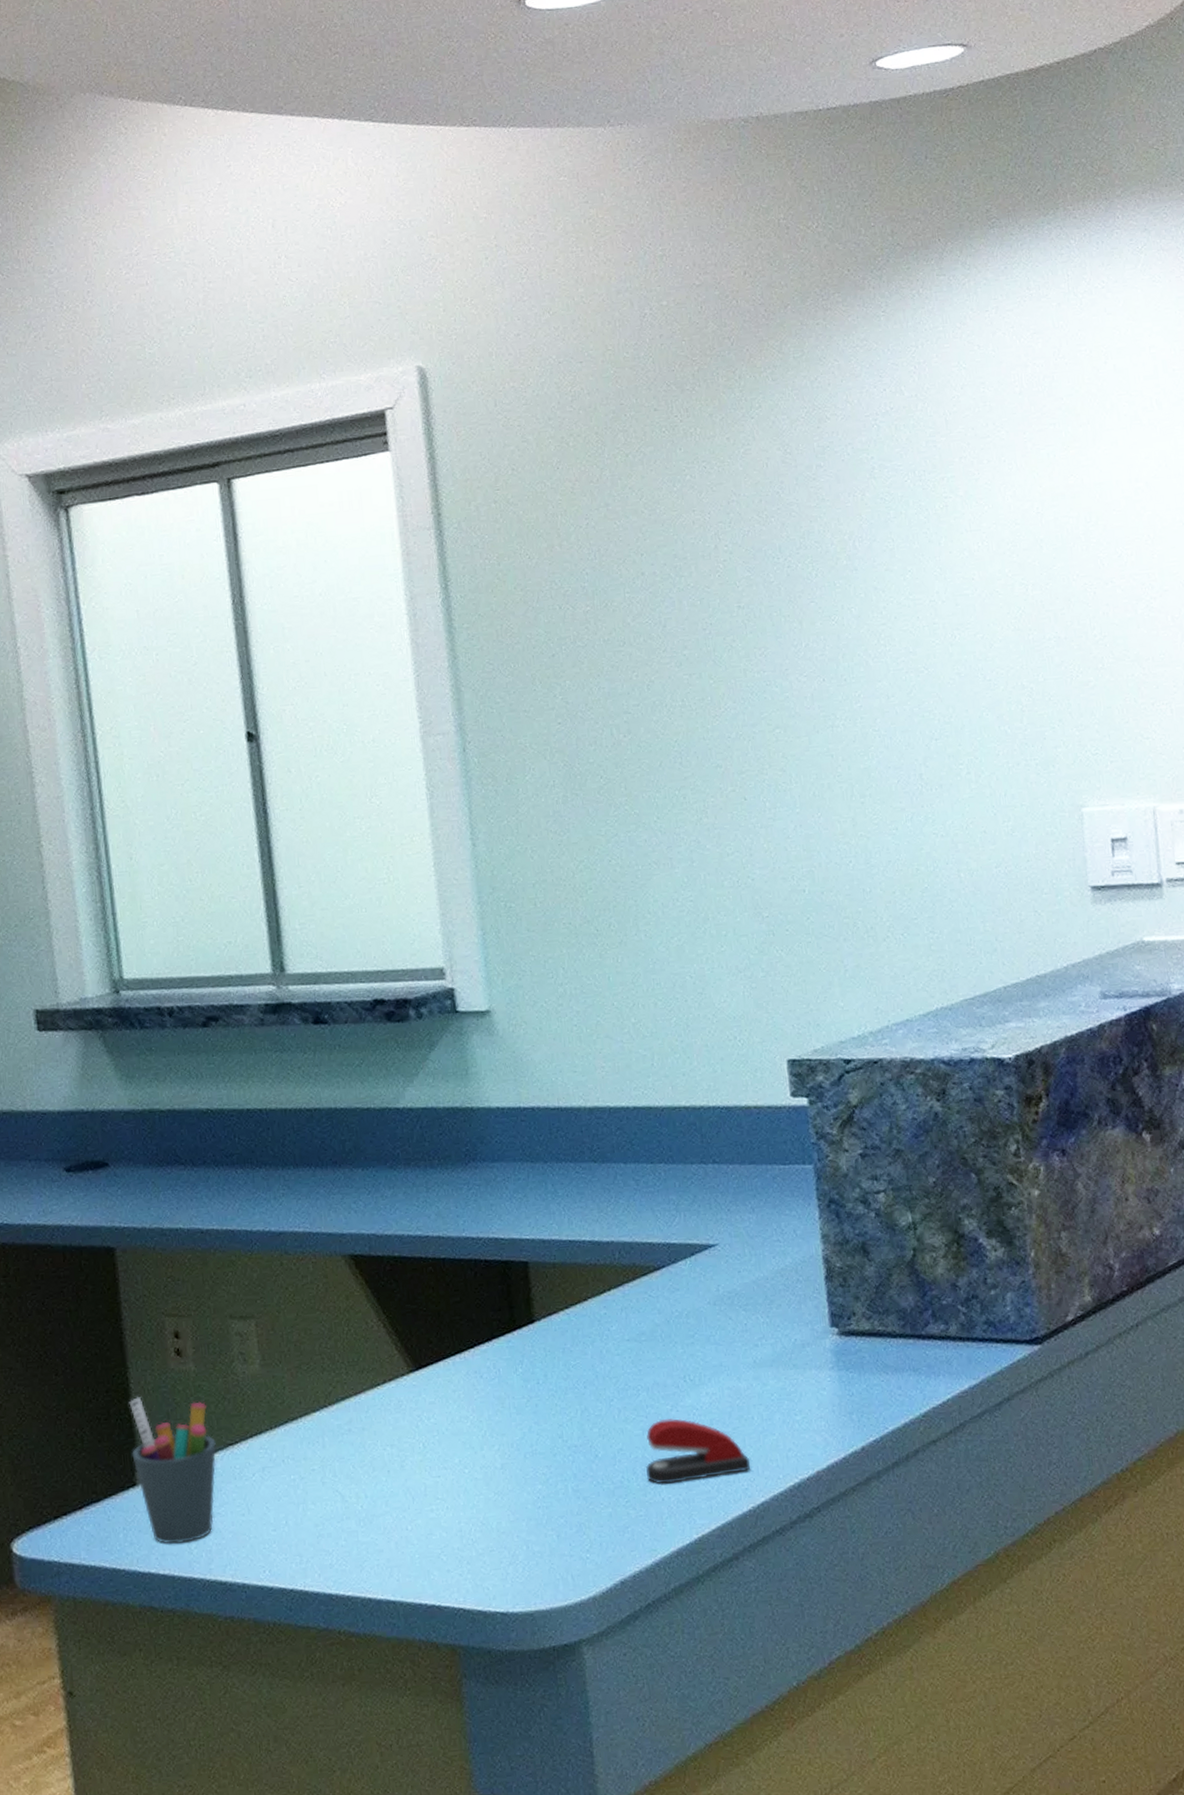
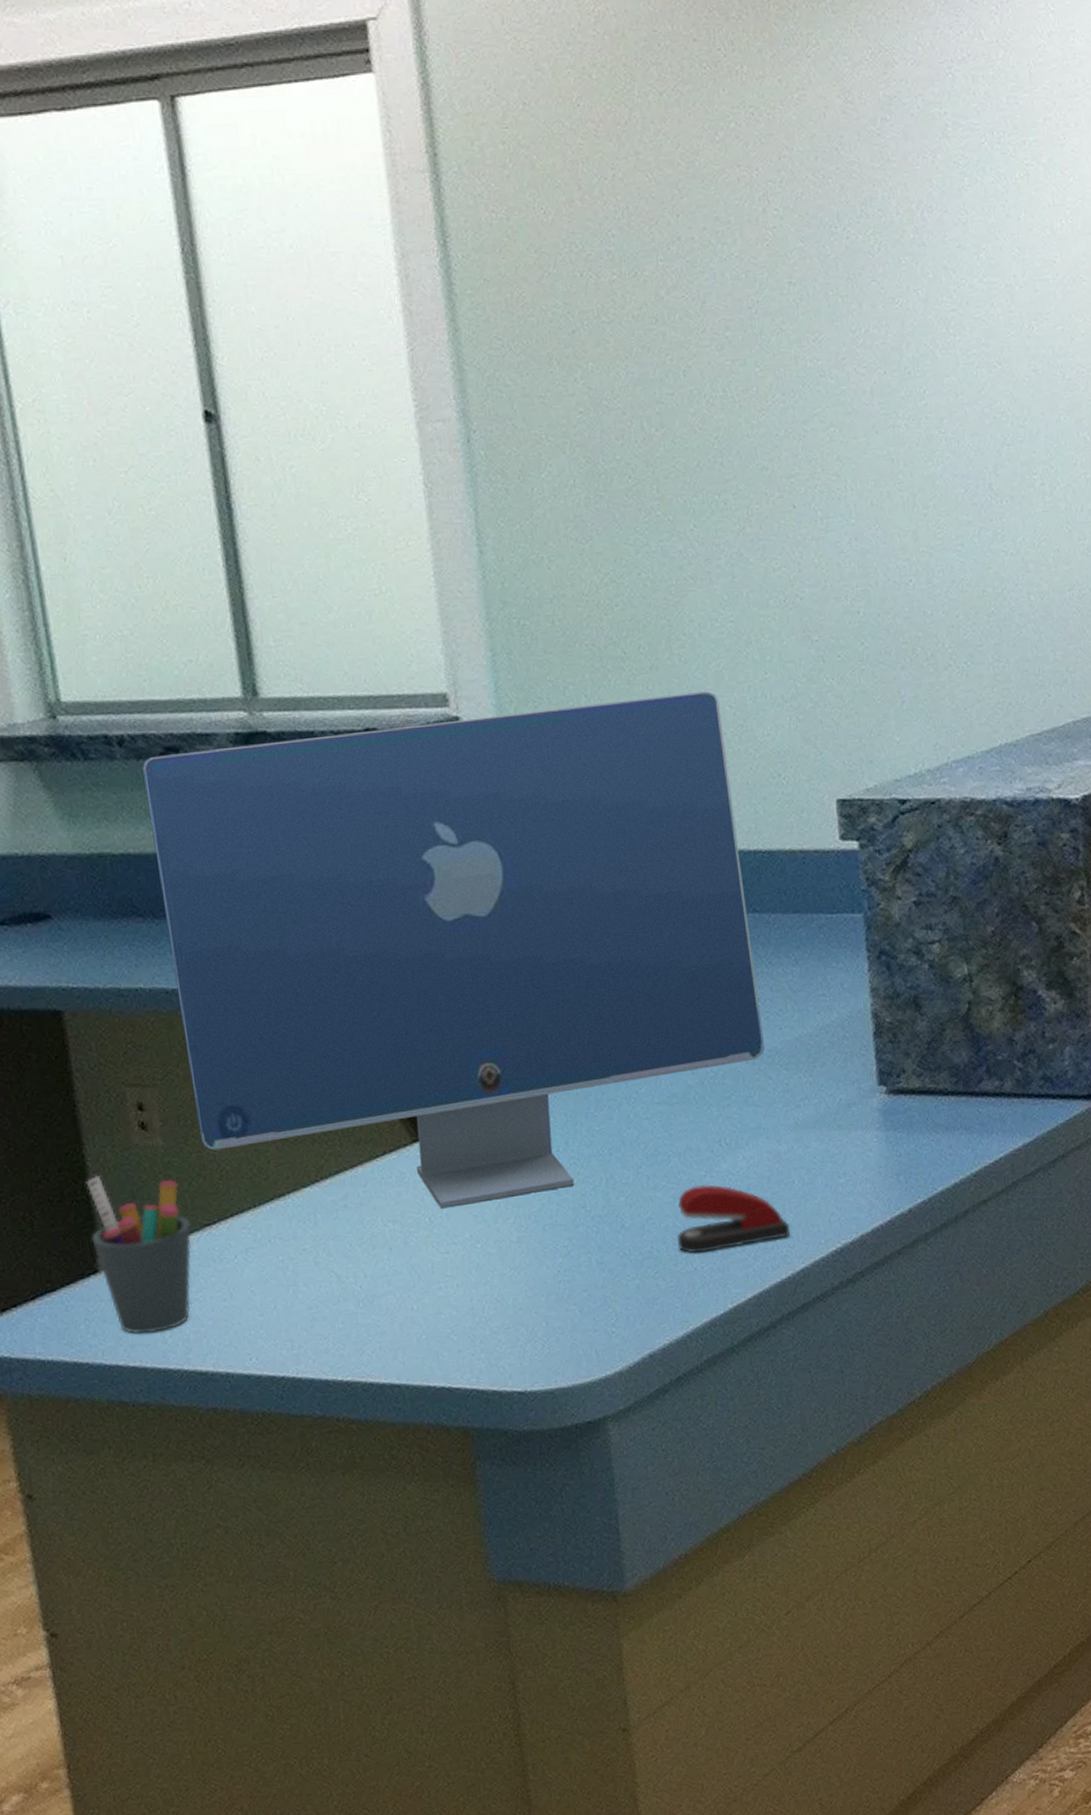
computer monitor: none [187,963,725,1435] -> present [142,691,765,1209]

